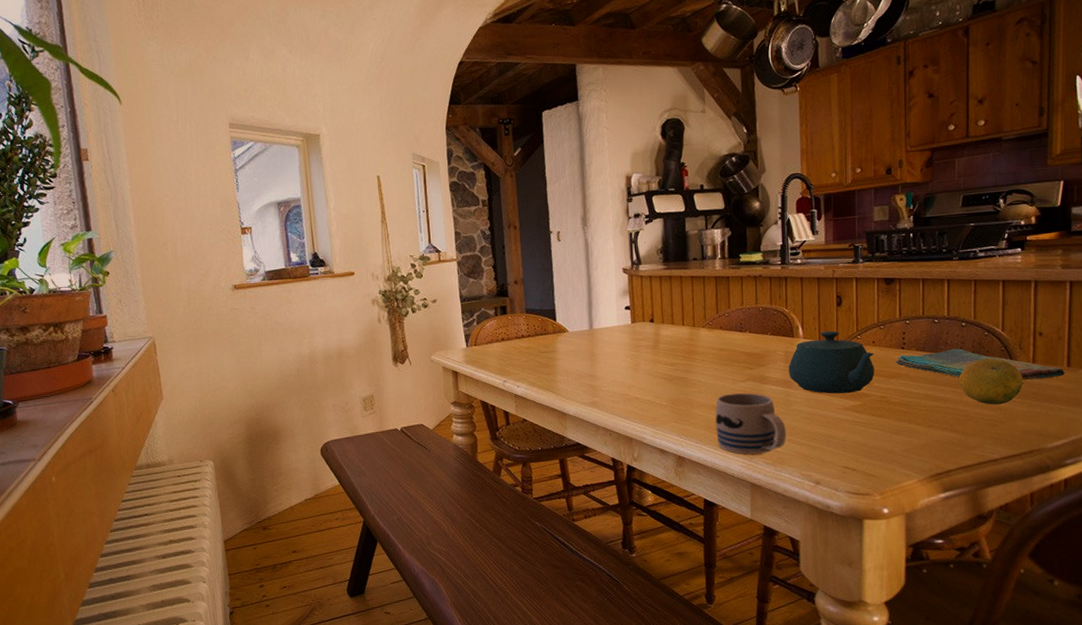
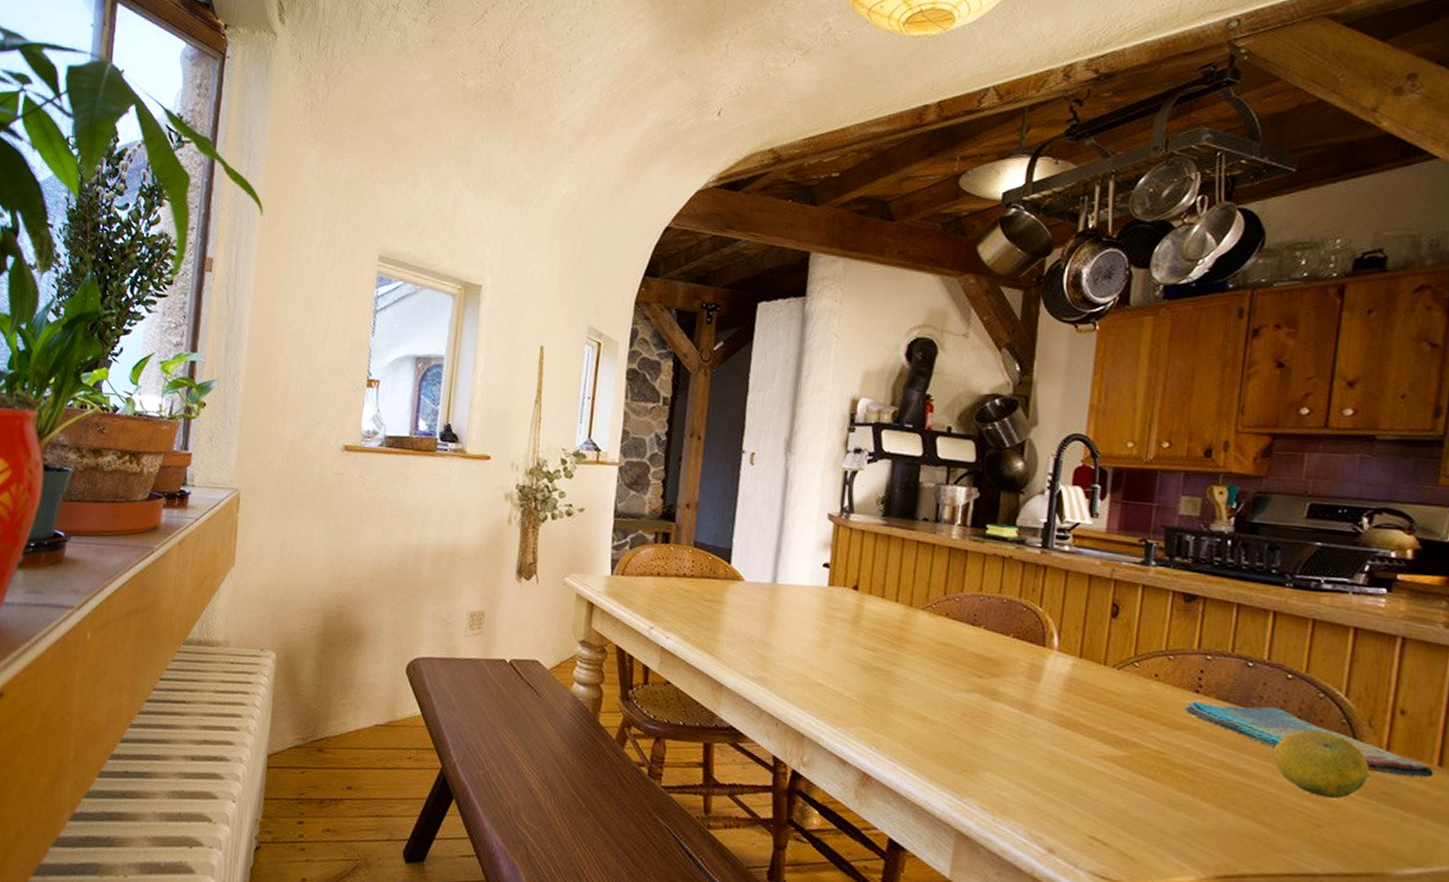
mug: present [715,392,786,454] -> none [919,703,1017,794]
teapot: present [788,330,875,394] -> none [1031,647,1156,738]

